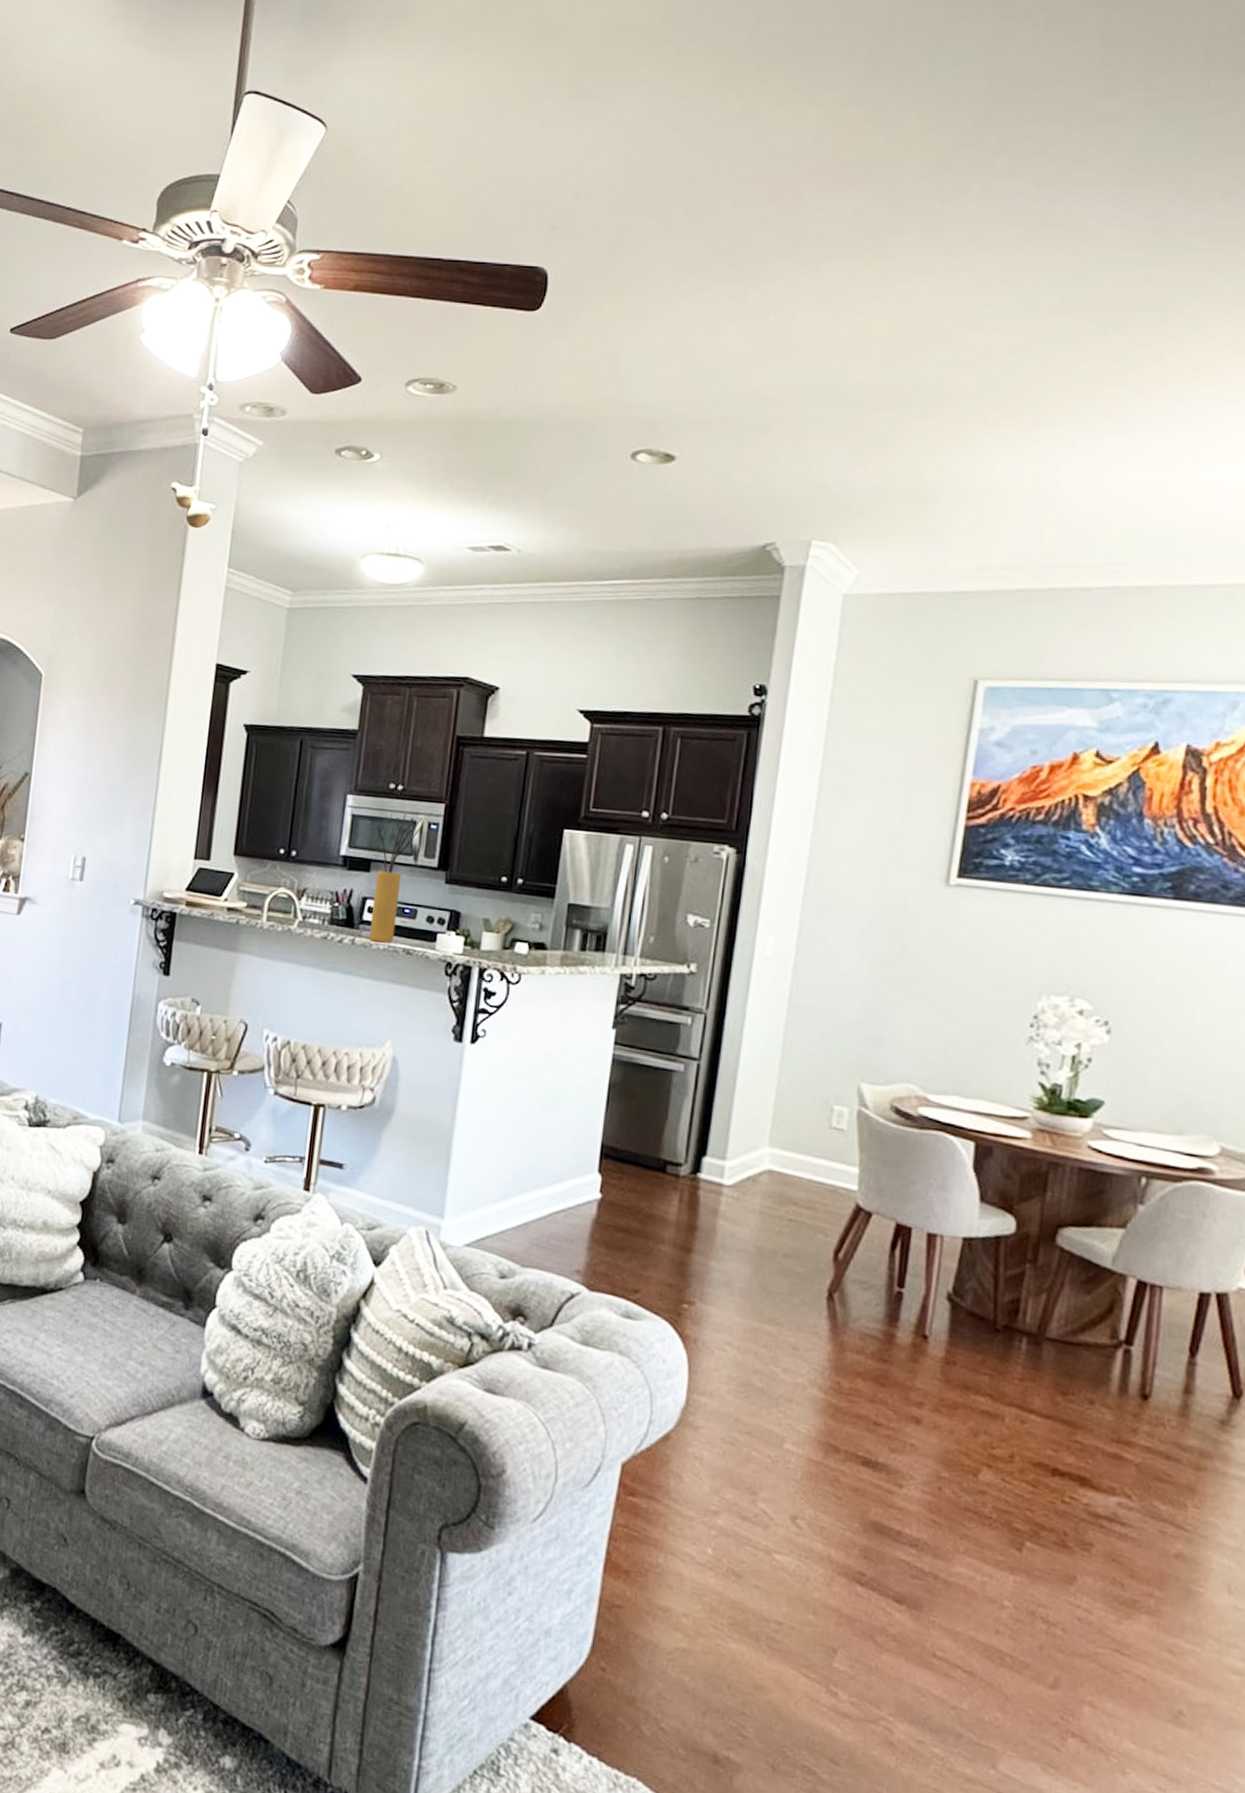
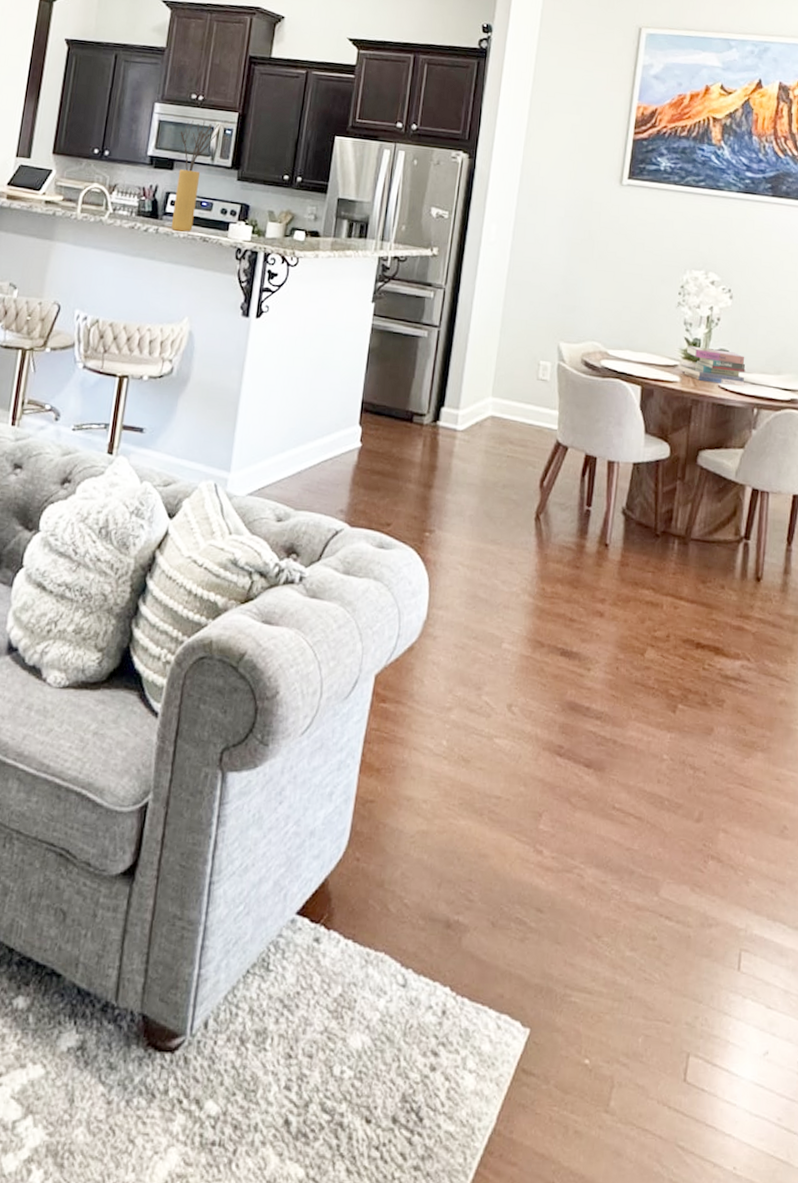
books: none [1030,1092,1130,1149] -> present [679,345,746,387]

